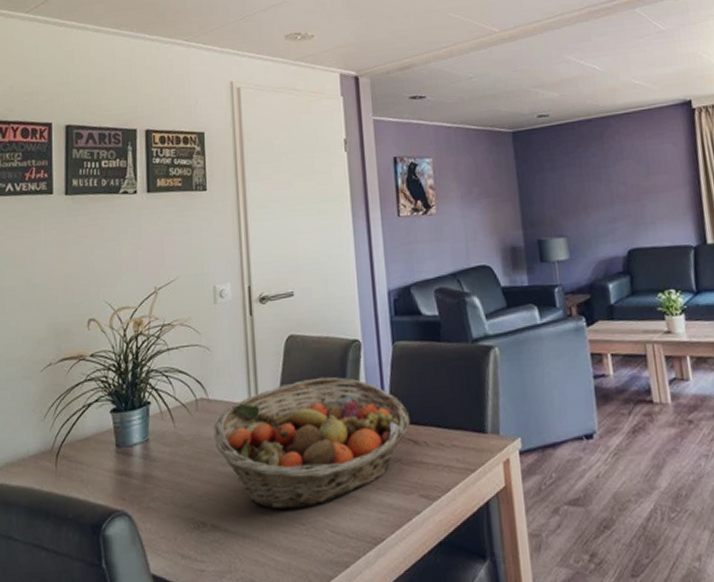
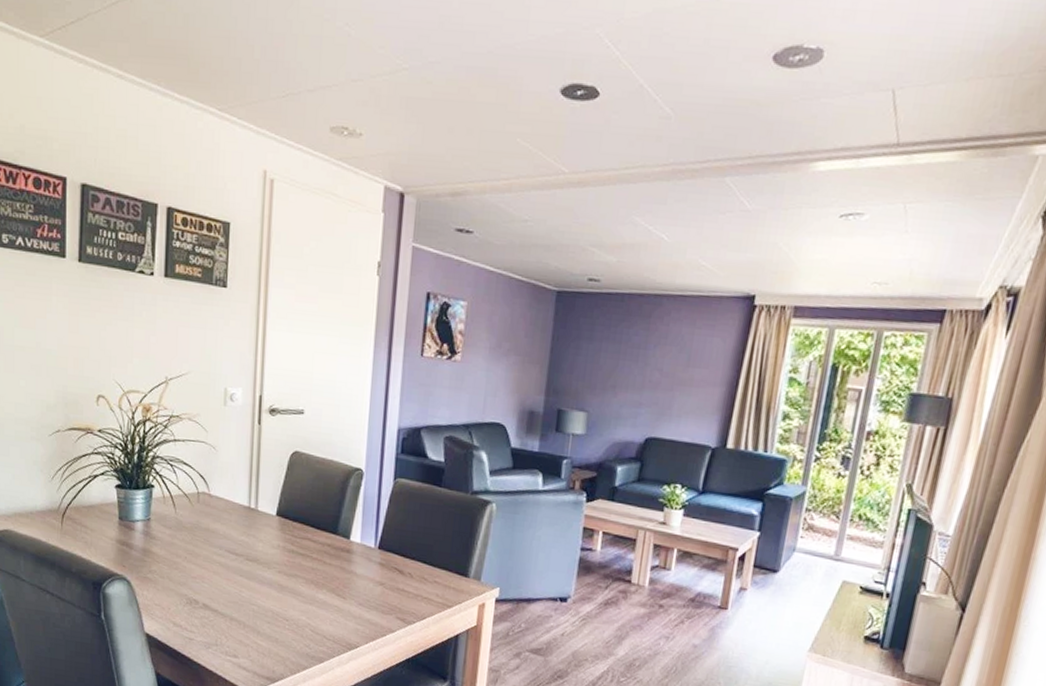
fruit basket: present [213,376,411,510] -> none [212,495,400,607]

